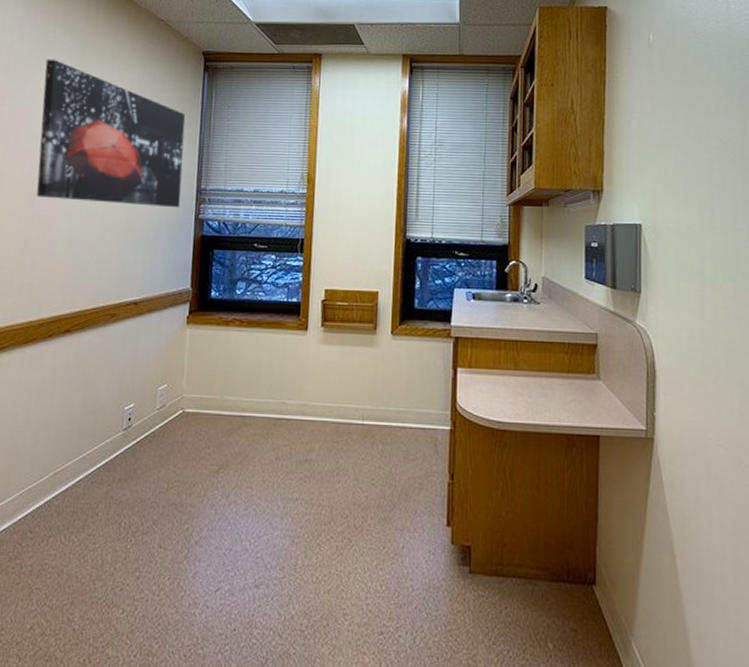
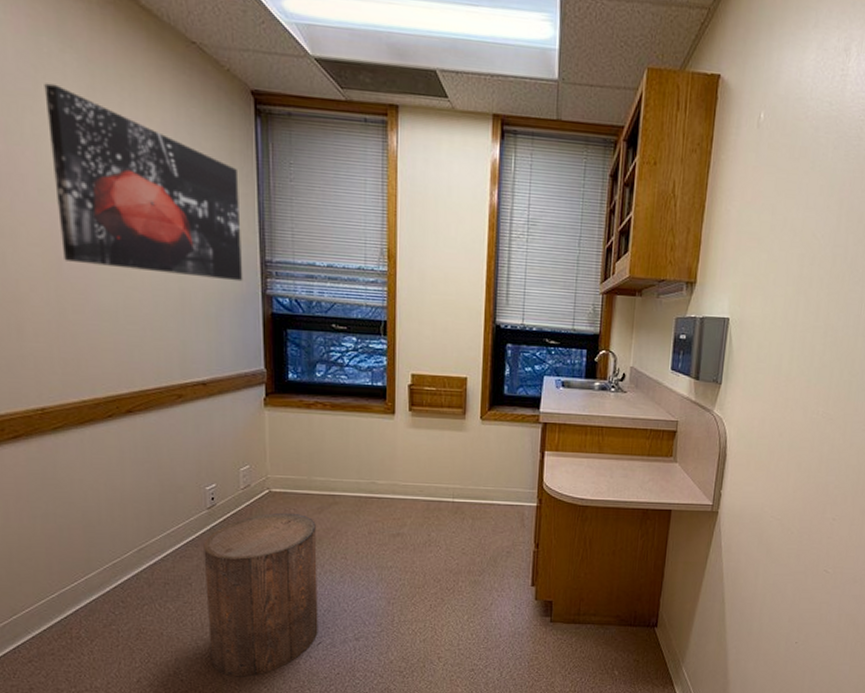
stool: none [105,435,225,629] -> present [203,512,318,677]

